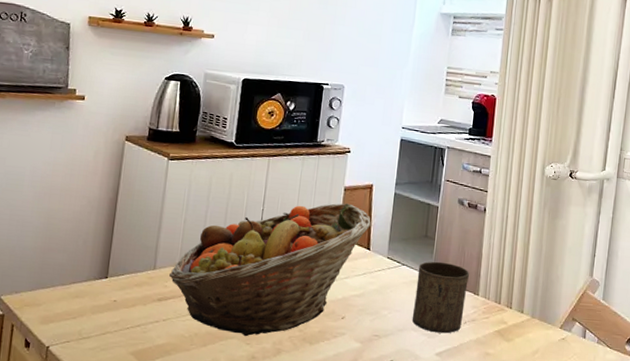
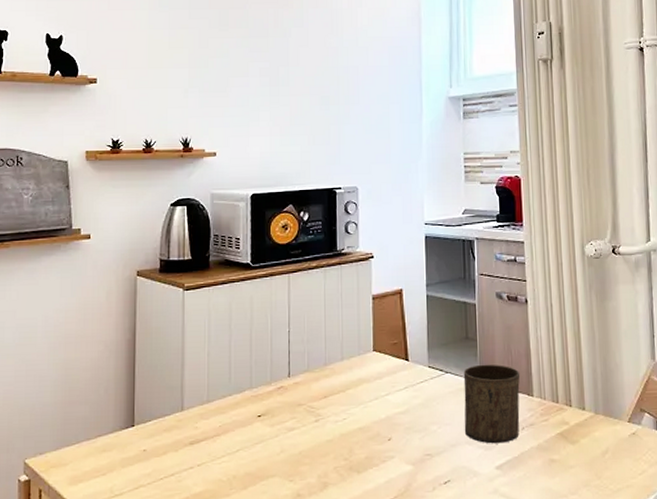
fruit basket: present [169,203,372,337] -> none [199,313,407,473]

